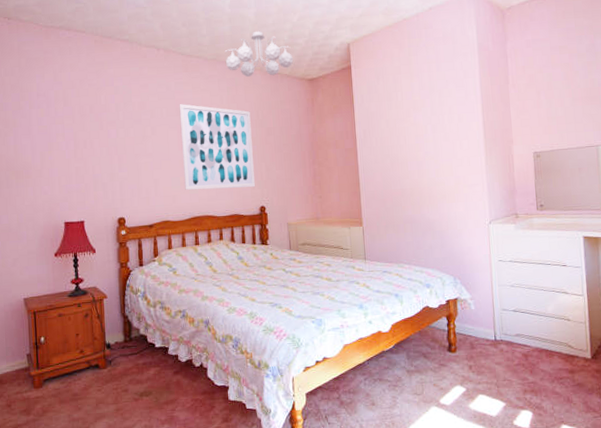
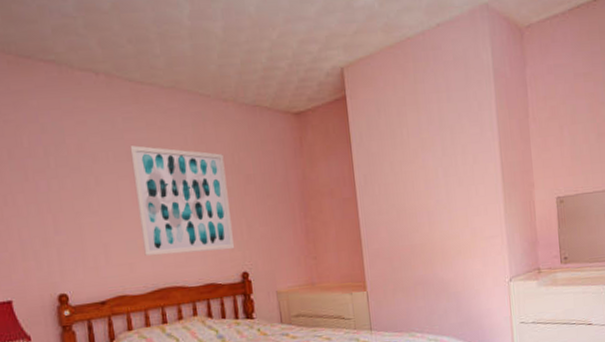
ceiling light fixture: present [224,31,294,77] -> none [186,51,275,110]

